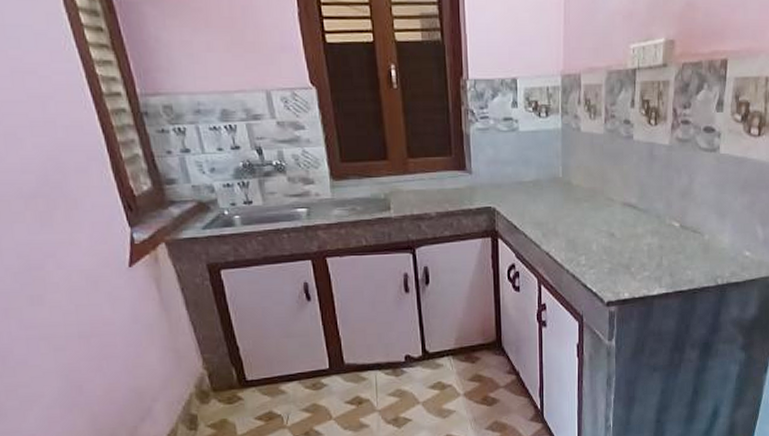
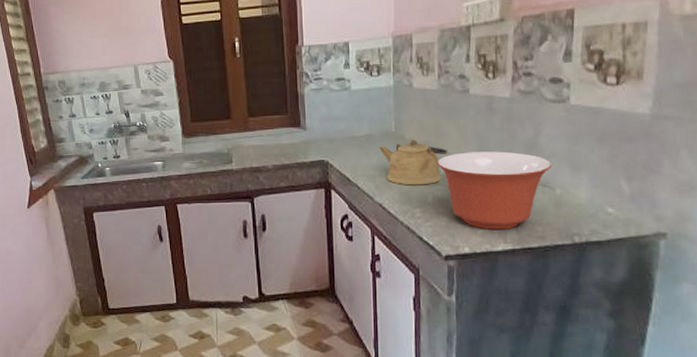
kettle: none [547,186,611,233] -> present [380,140,447,186]
mixing bowl: none [602,198,703,275] -> present [437,151,553,229]

